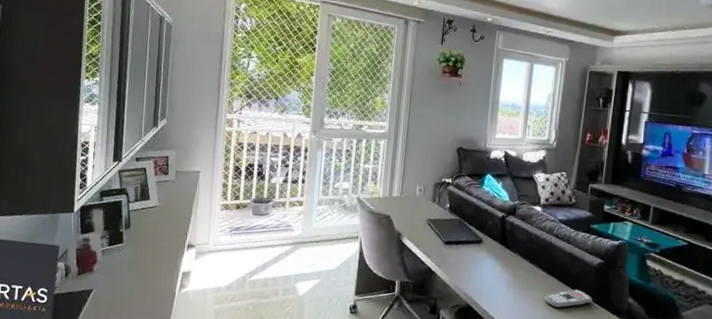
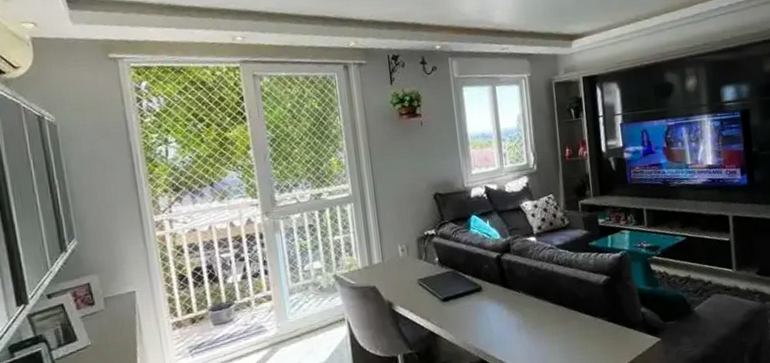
remote control: present [544,289,593,309] -> none [558,312,607,338]

